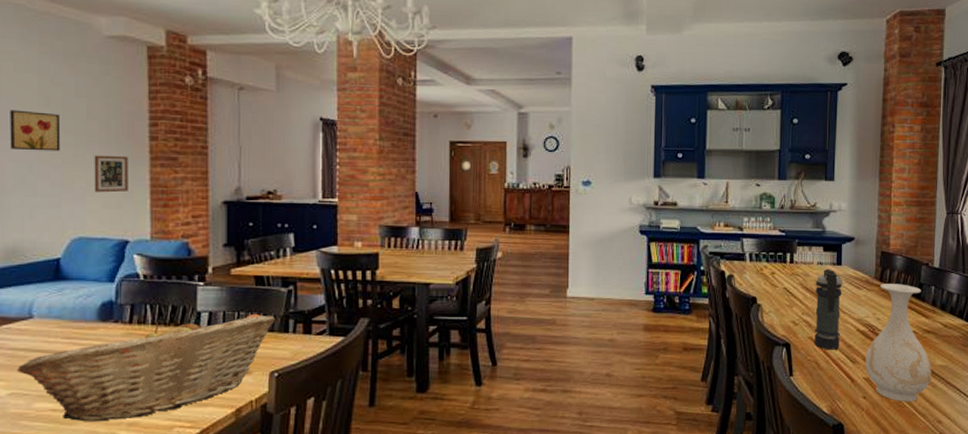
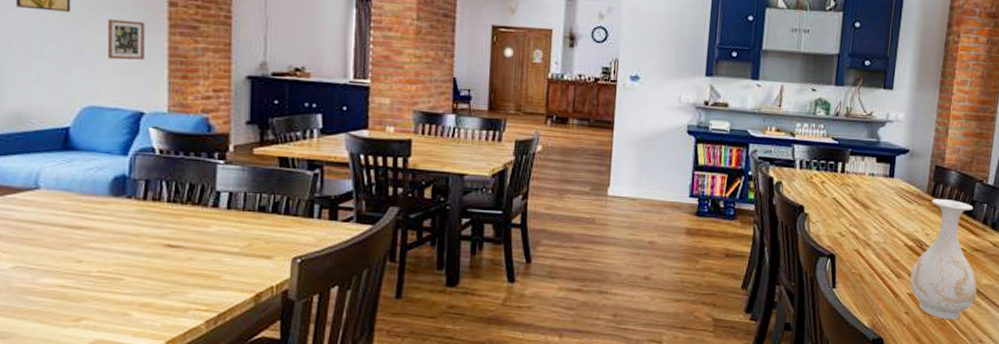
fruit basket: present [17,315,275,422] -> none [22,197,299,301]
smoke grenade: present [814,268,843,350] -> none [860,180,895,264]

